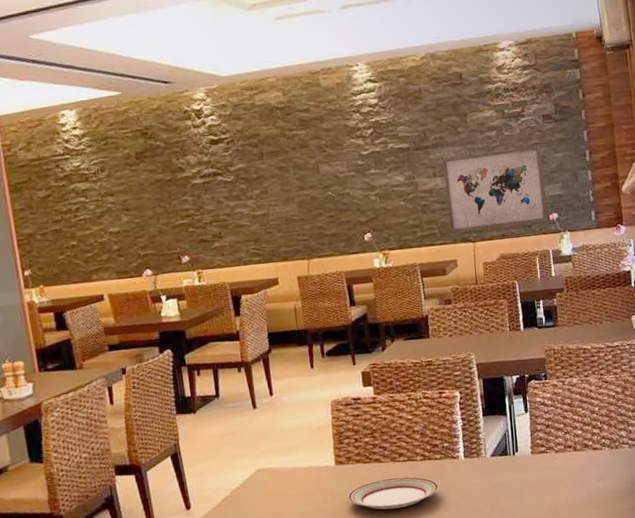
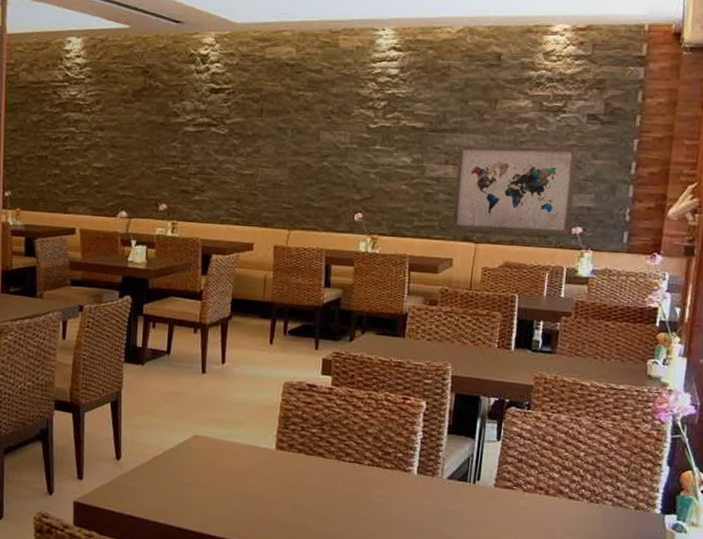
plate: present [348,477,439,510] -> none [283,475,383,510]

